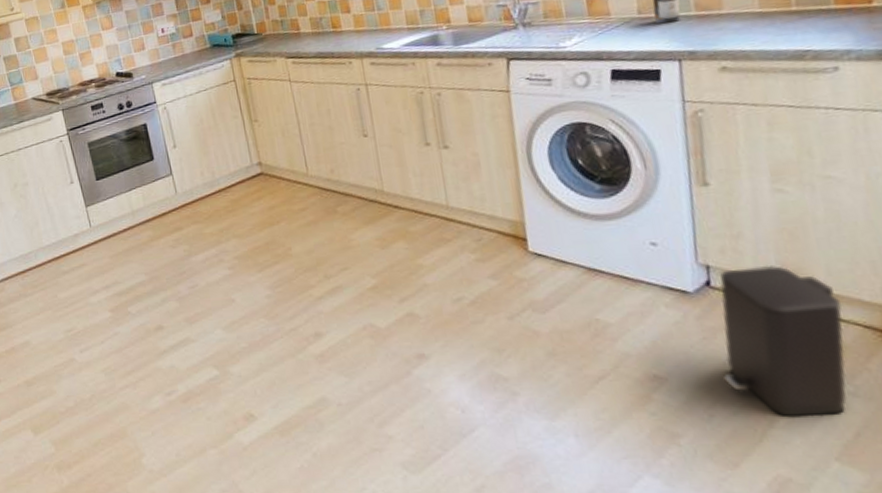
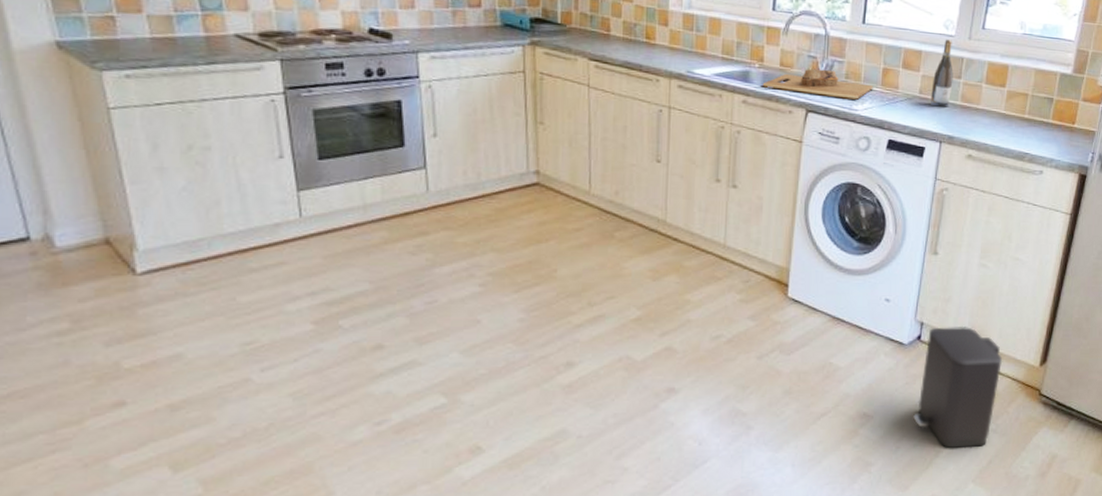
cutting board: none [453,13,580,47] -> present [762,68,874,100]

